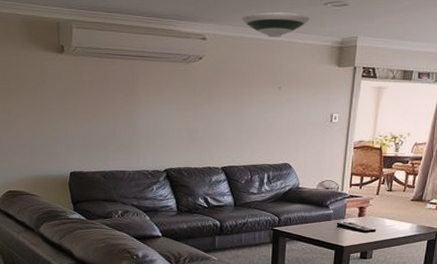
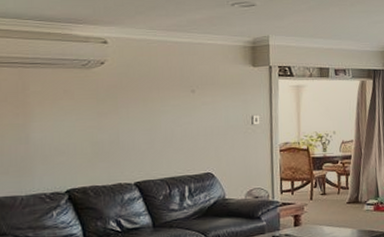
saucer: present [242,12,309,38] -> none [146,14,218,40]

